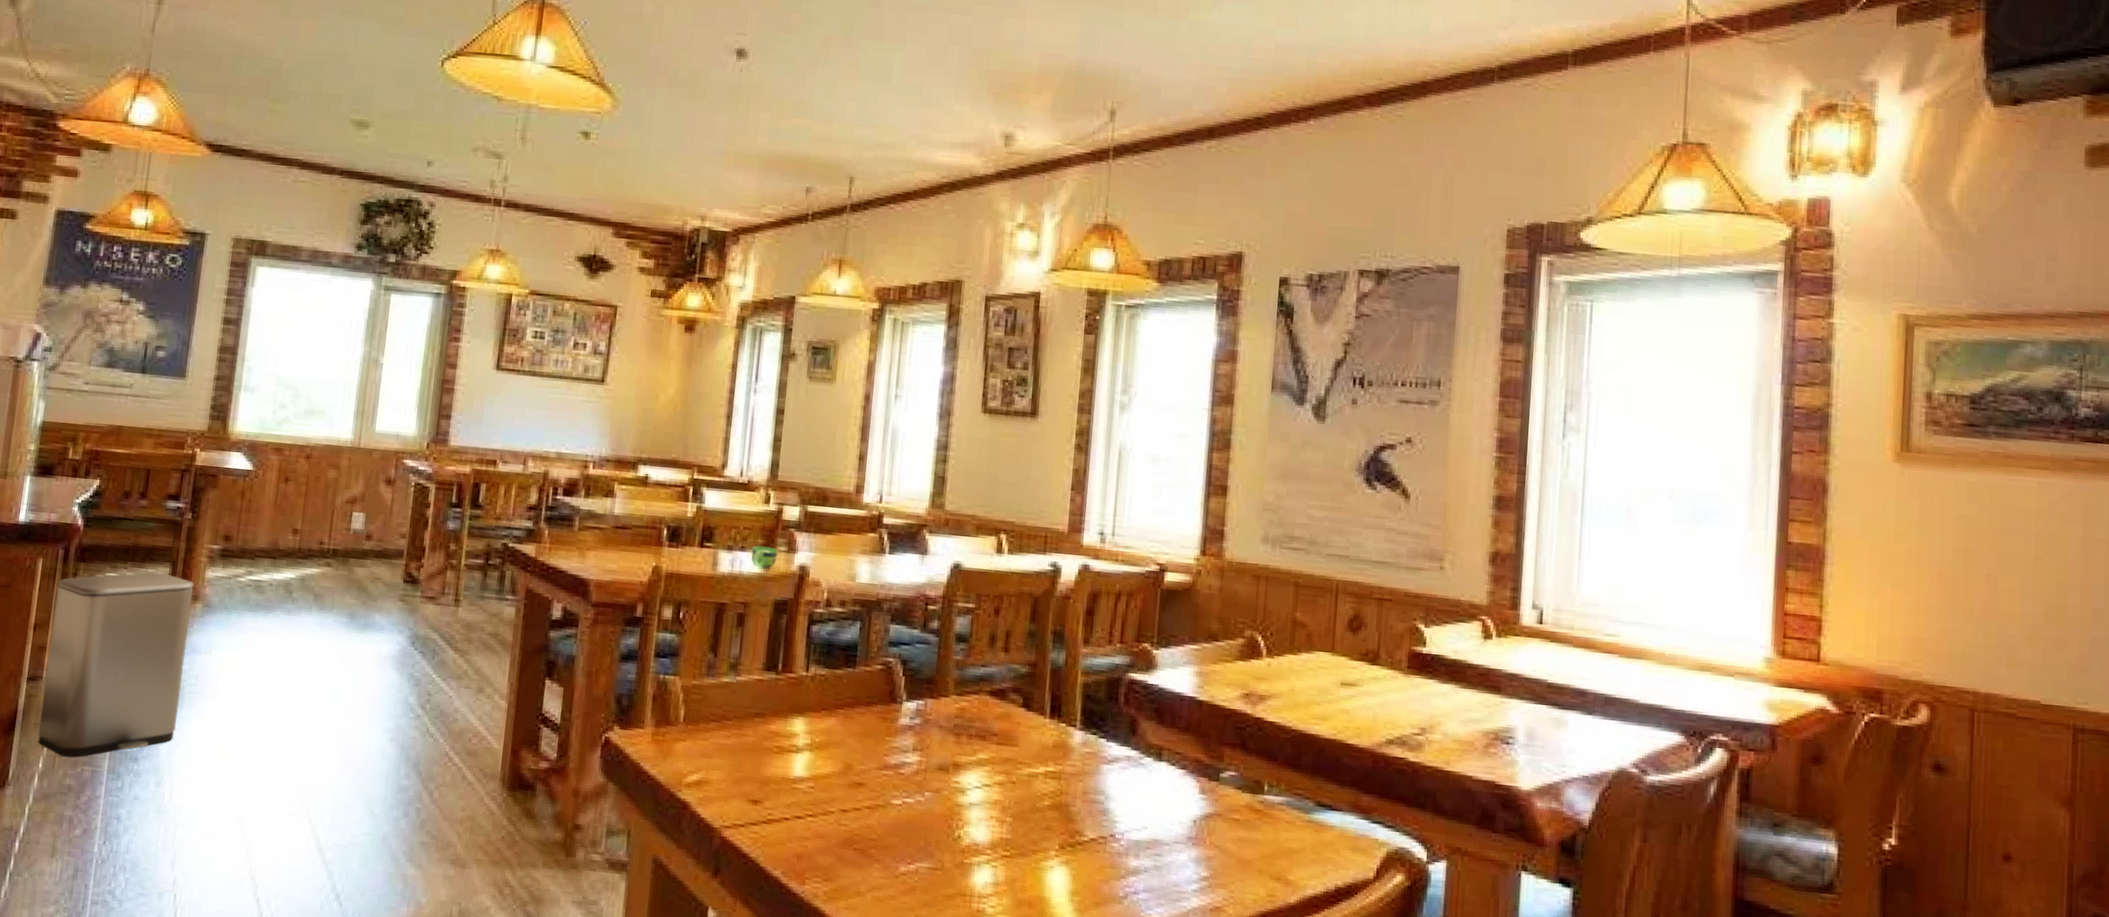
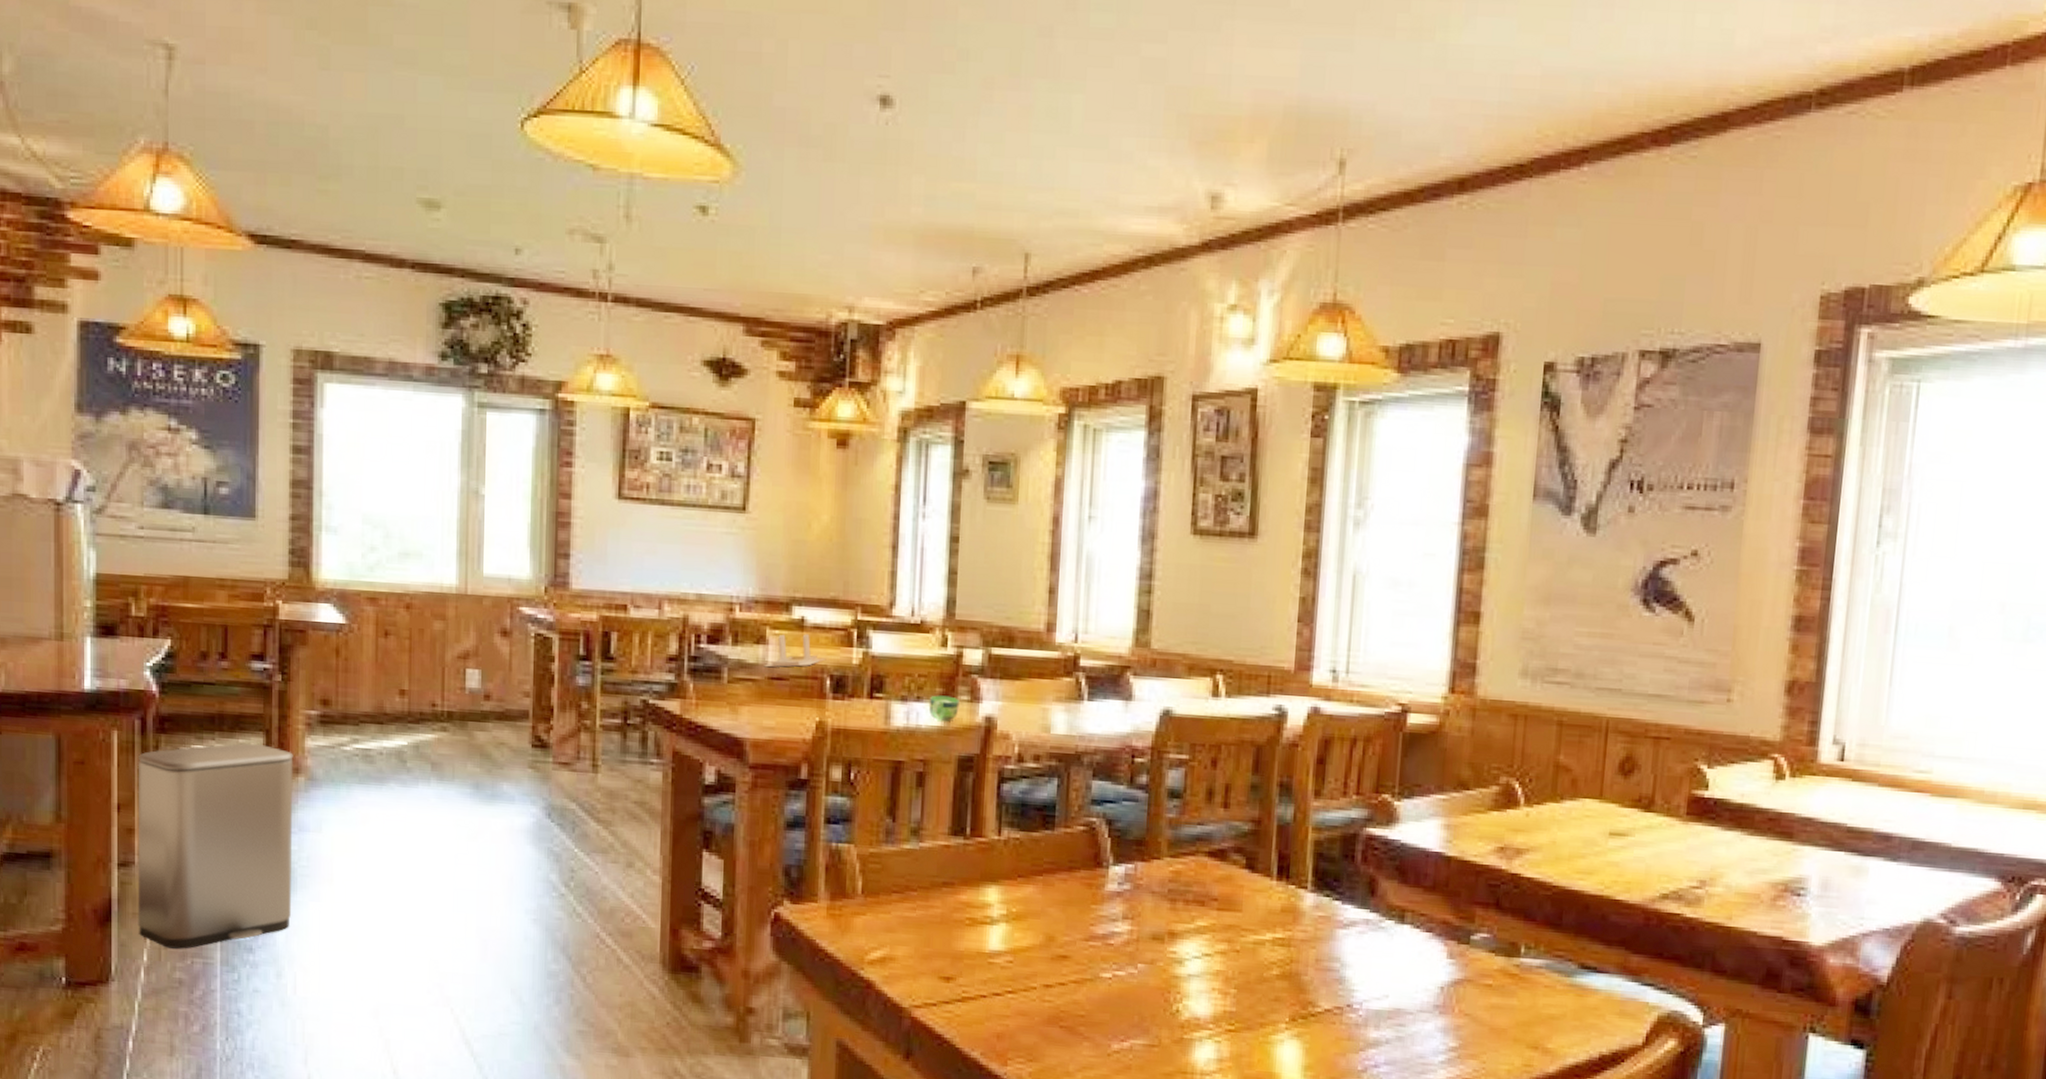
napkin holder: none [610,489,665,518] -> present [764,634,826,668]

